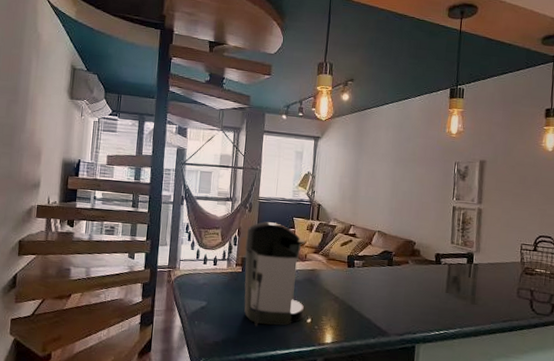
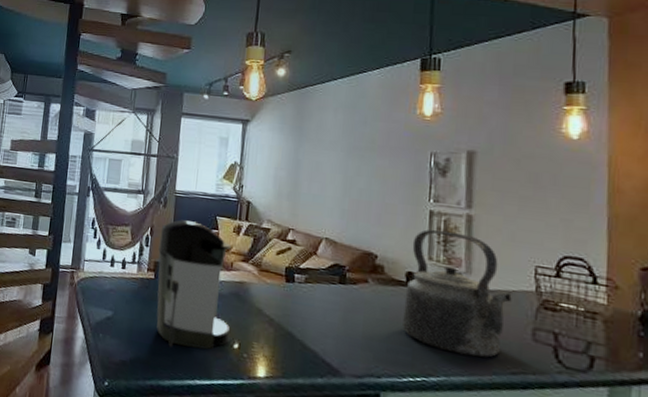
kettle: none [432,221,506,312] -> present [402,229,512,358]

